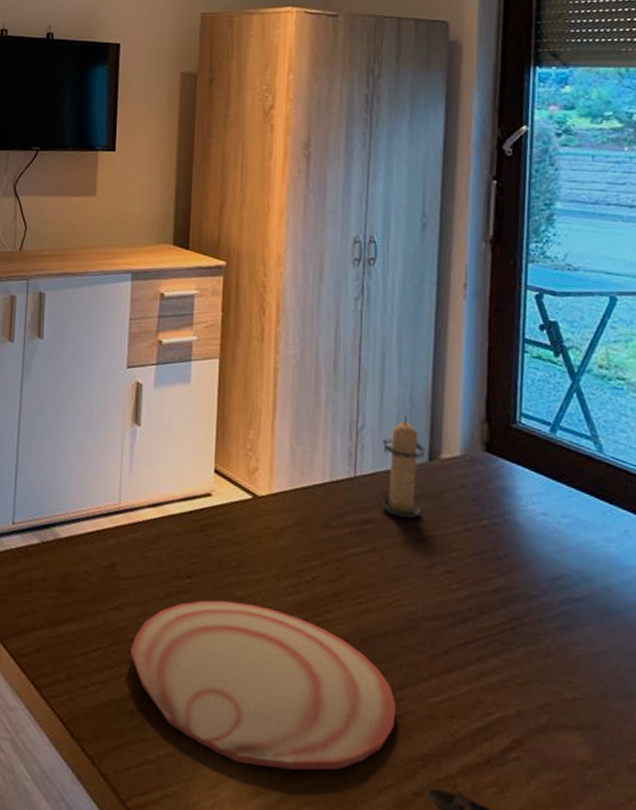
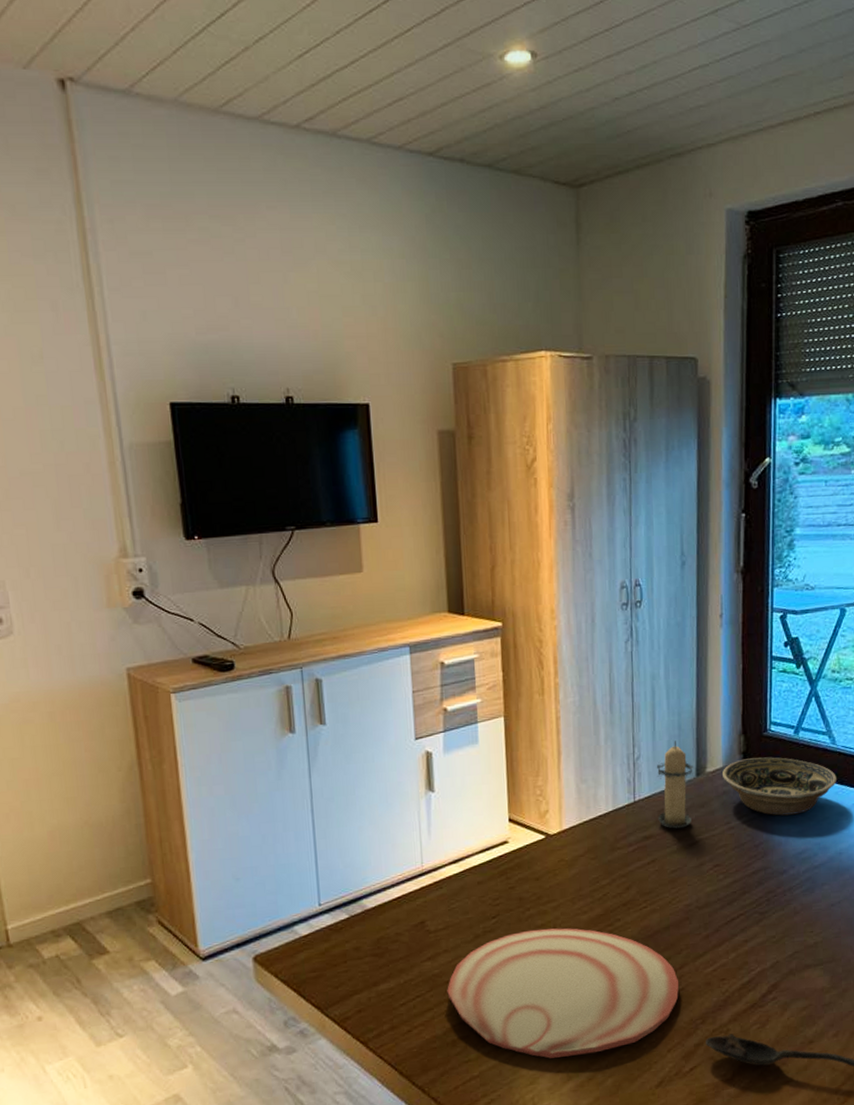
bowl: none [460,450,604,530] -> present [722,757,837,816]

